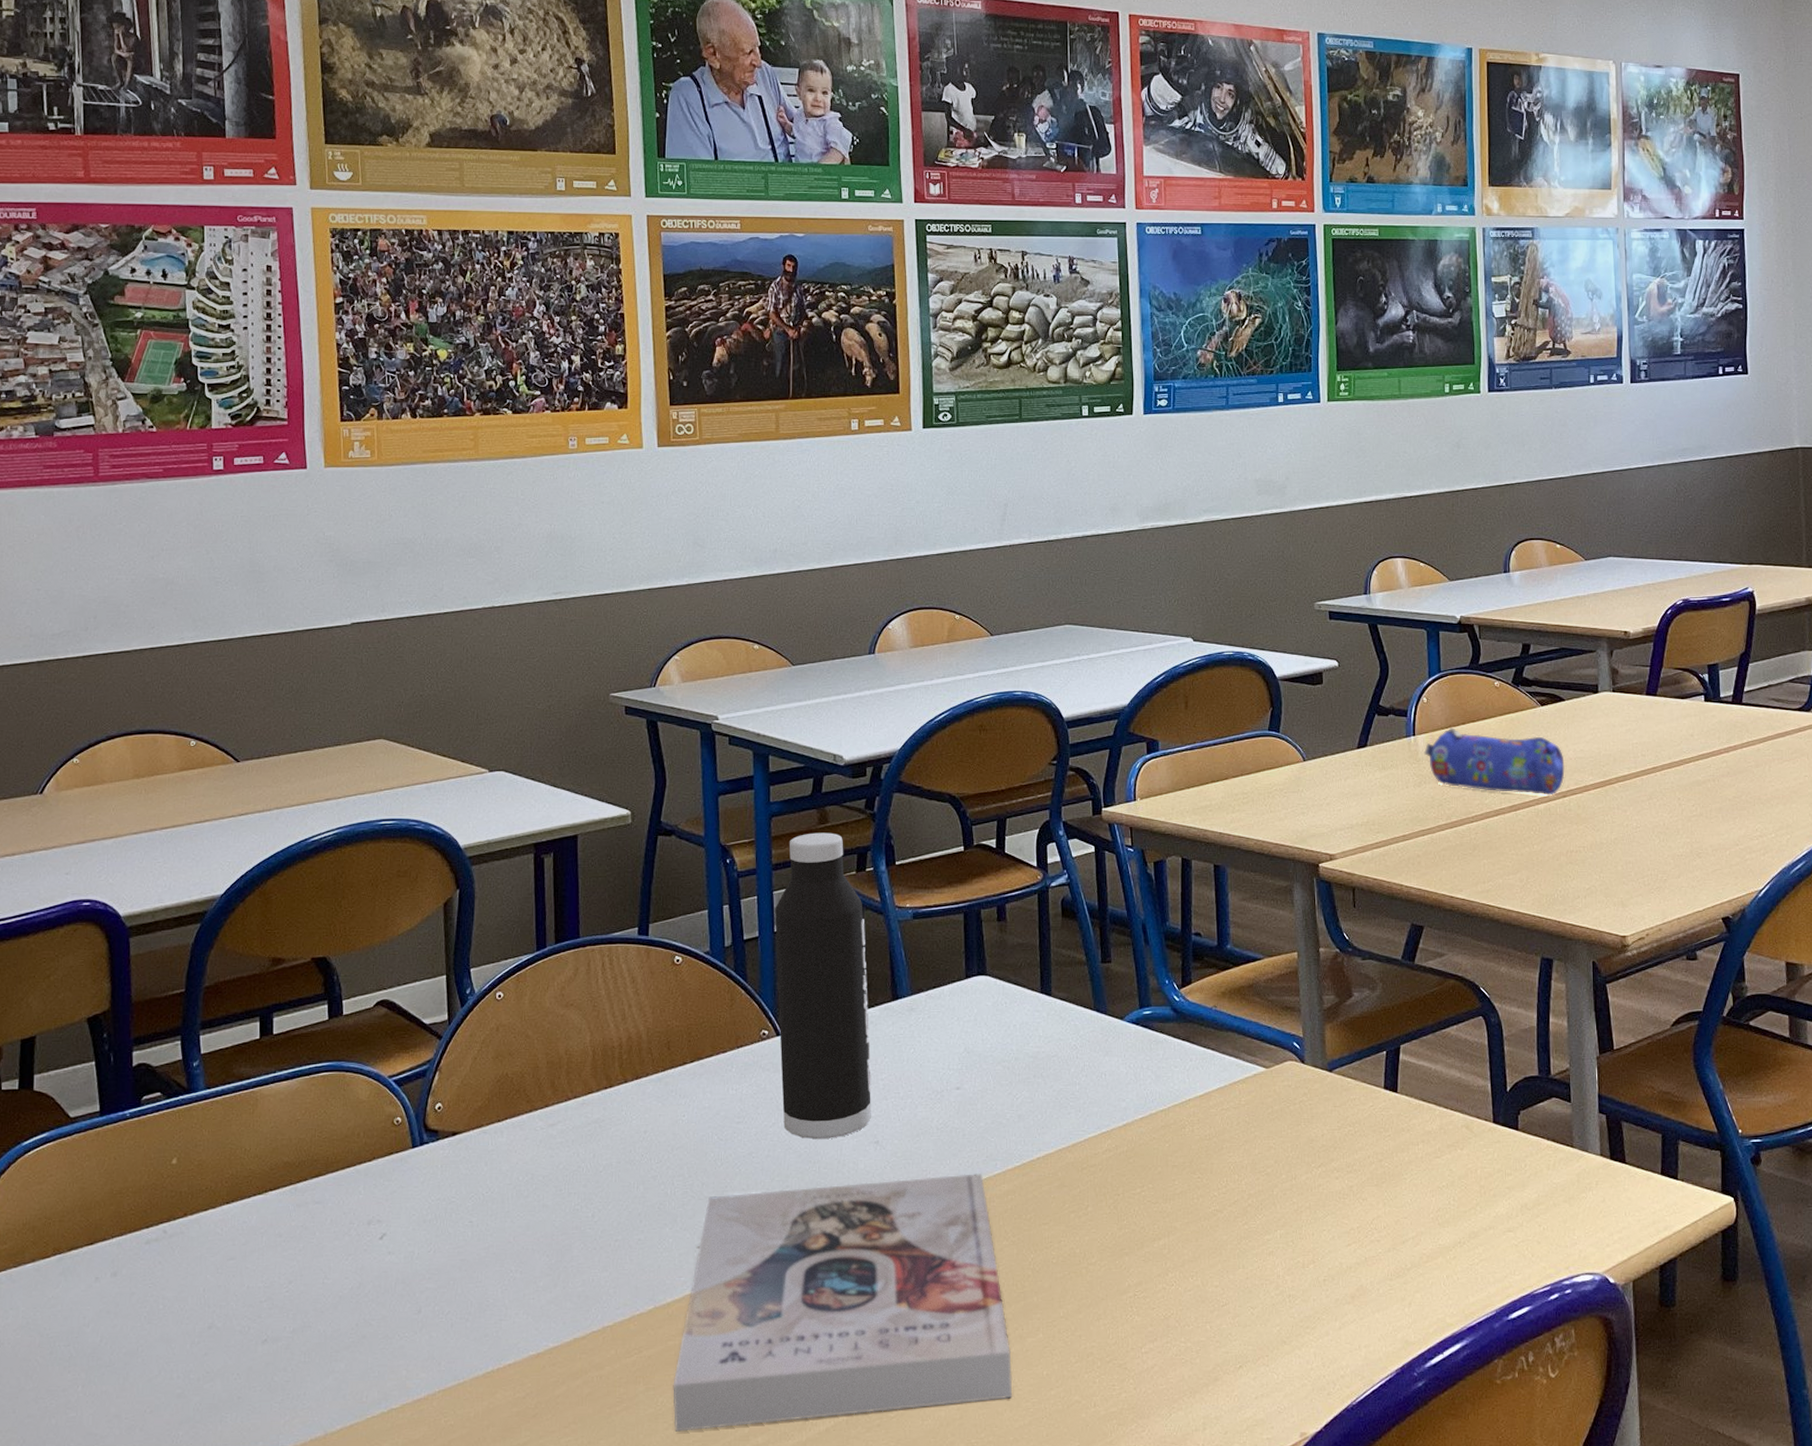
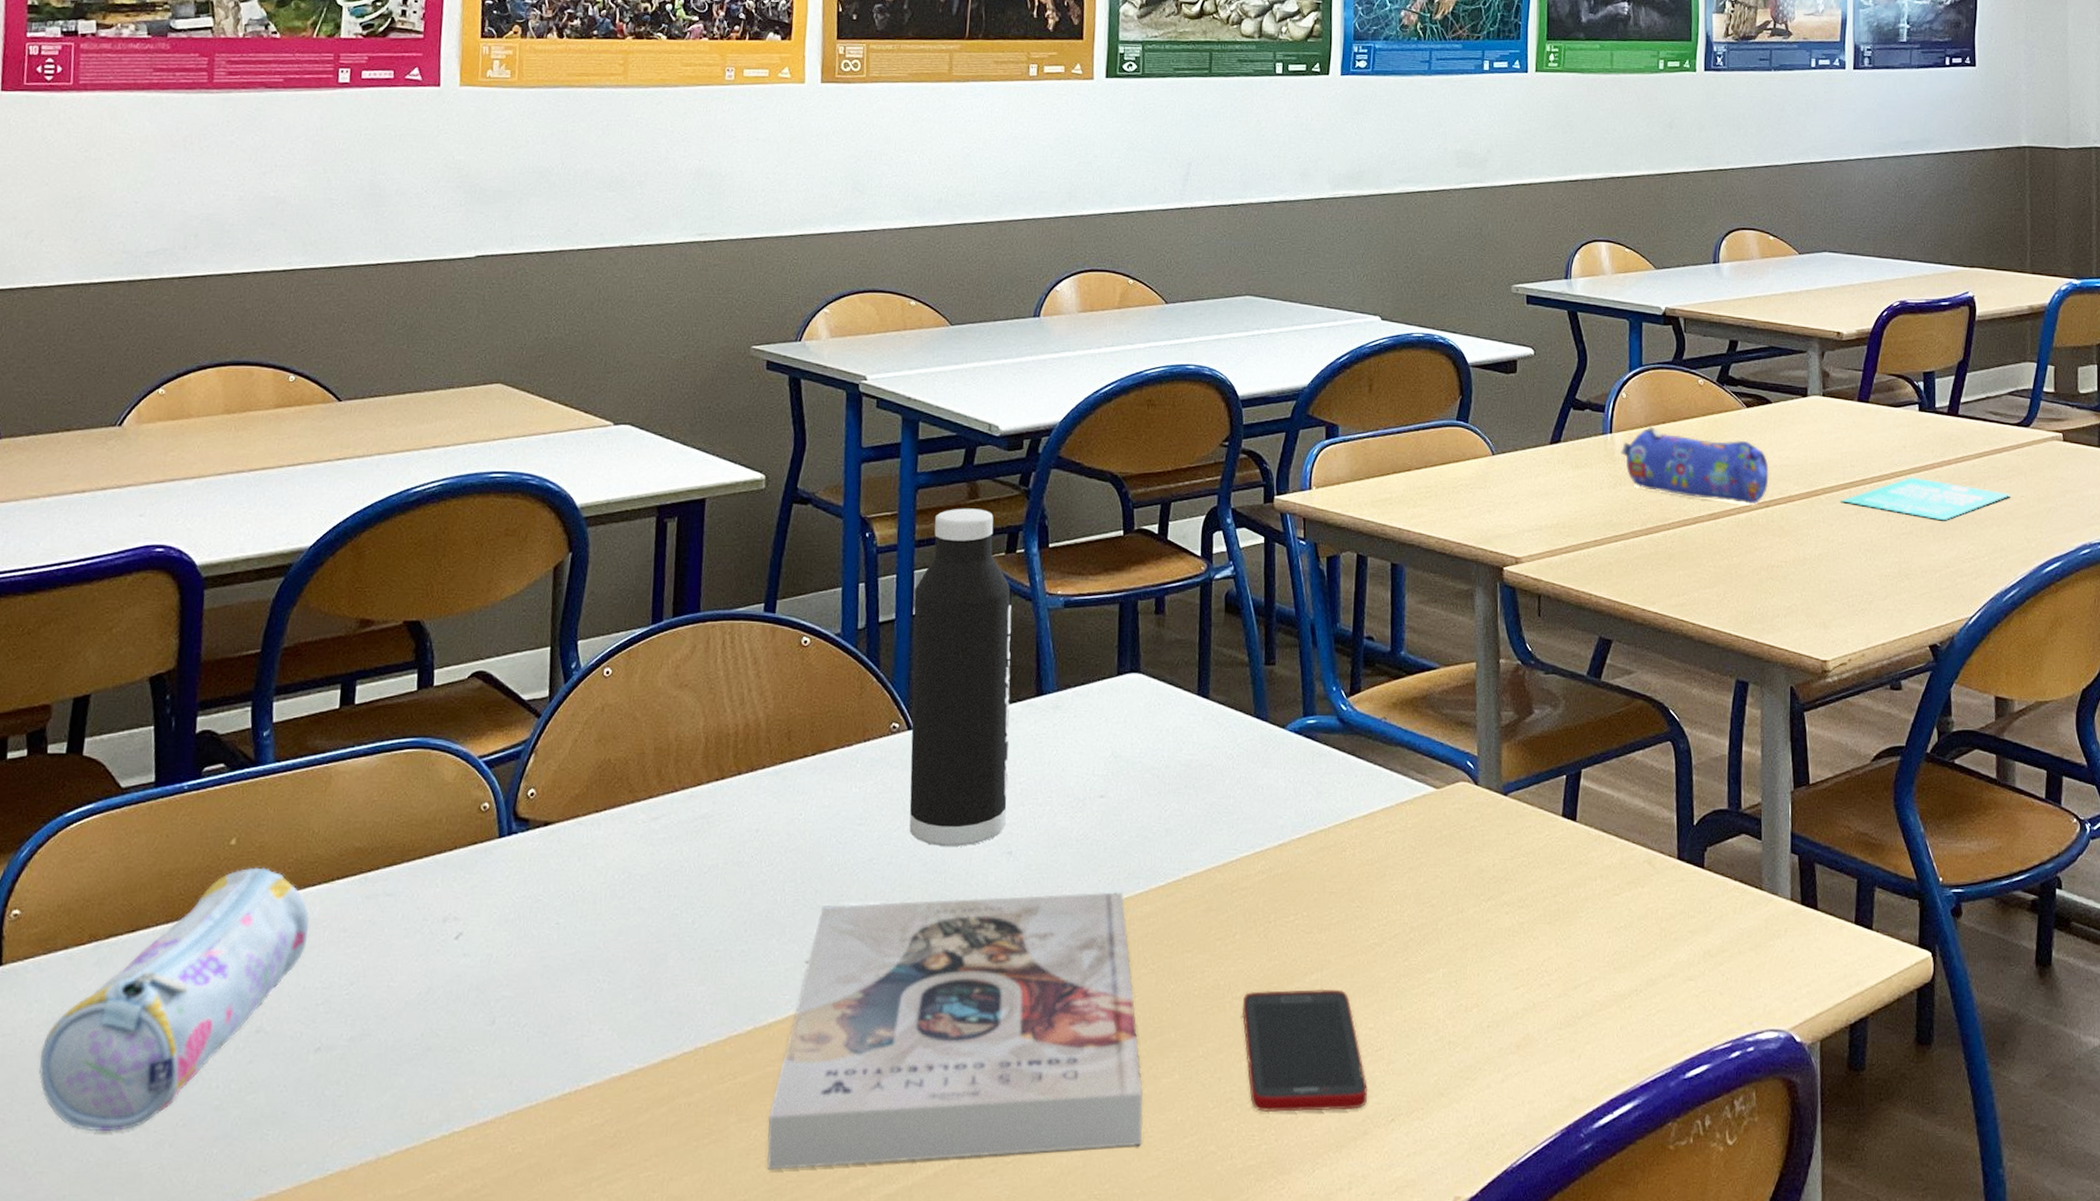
pencil case: none [19,1183,248,1421] -> present [39,867,310,1132]
cell phone: none [1098,1252,1217,1365] -> present [1242,988,1368,1113]
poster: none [1633,763,1795,802] -> present [1841,476,2012,521]

